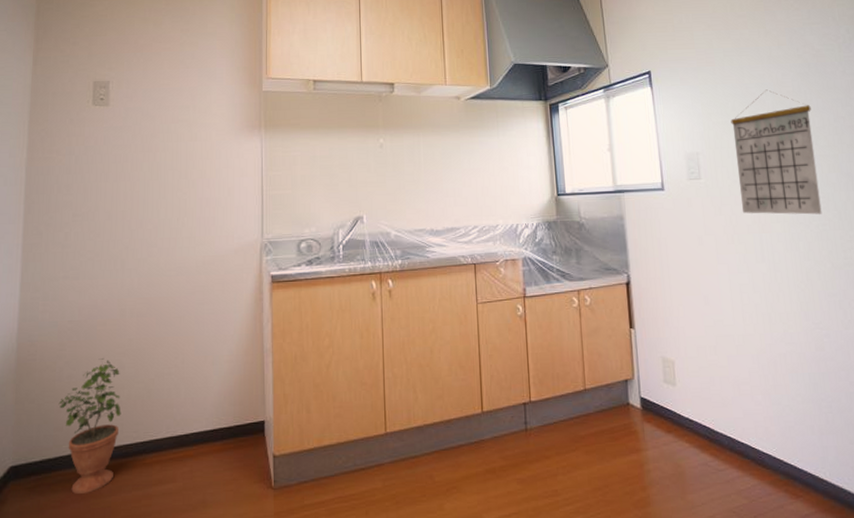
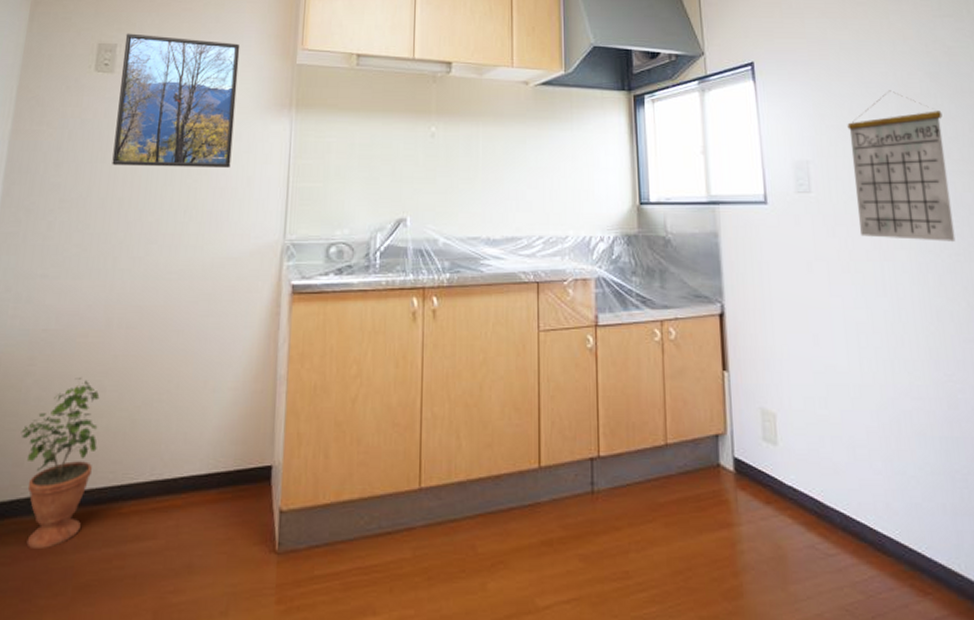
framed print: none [114,71,214,184] -> present [112,33,240,169]

